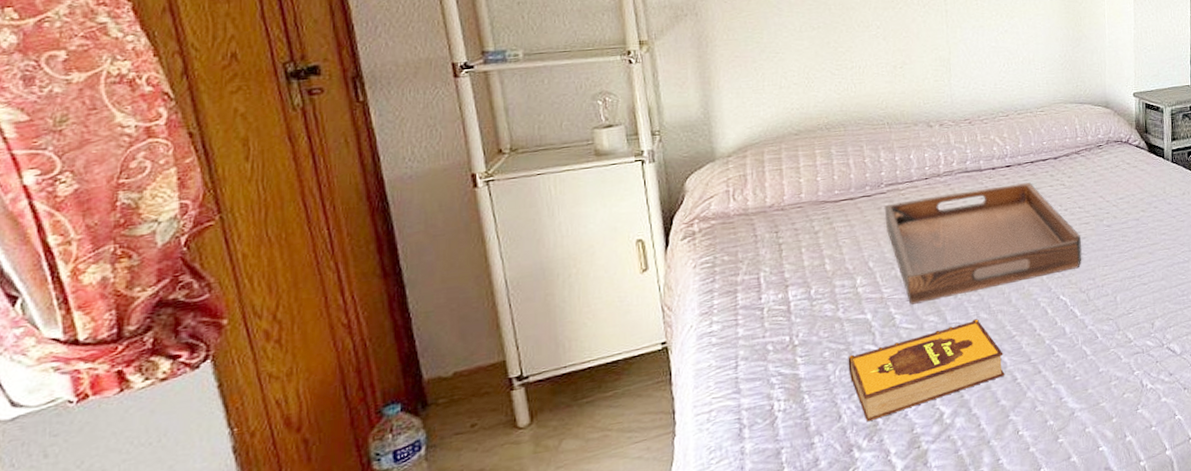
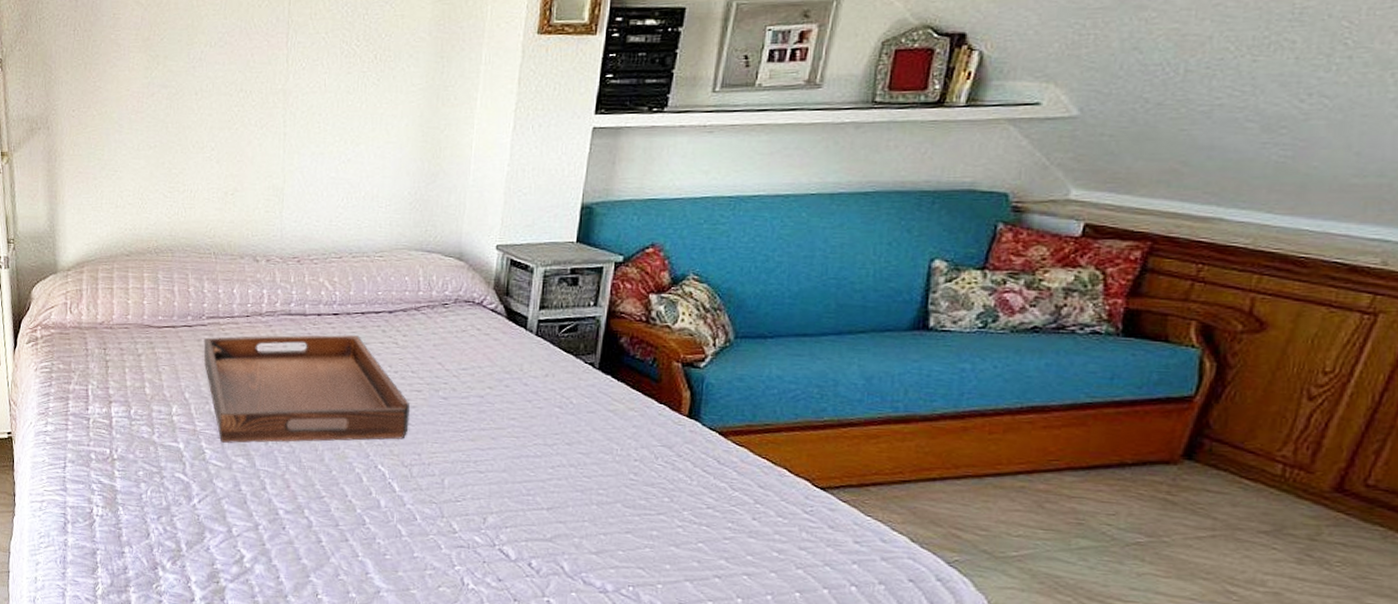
hardback book: present [848,319,1005,422] -> none [159,470,310,546]

